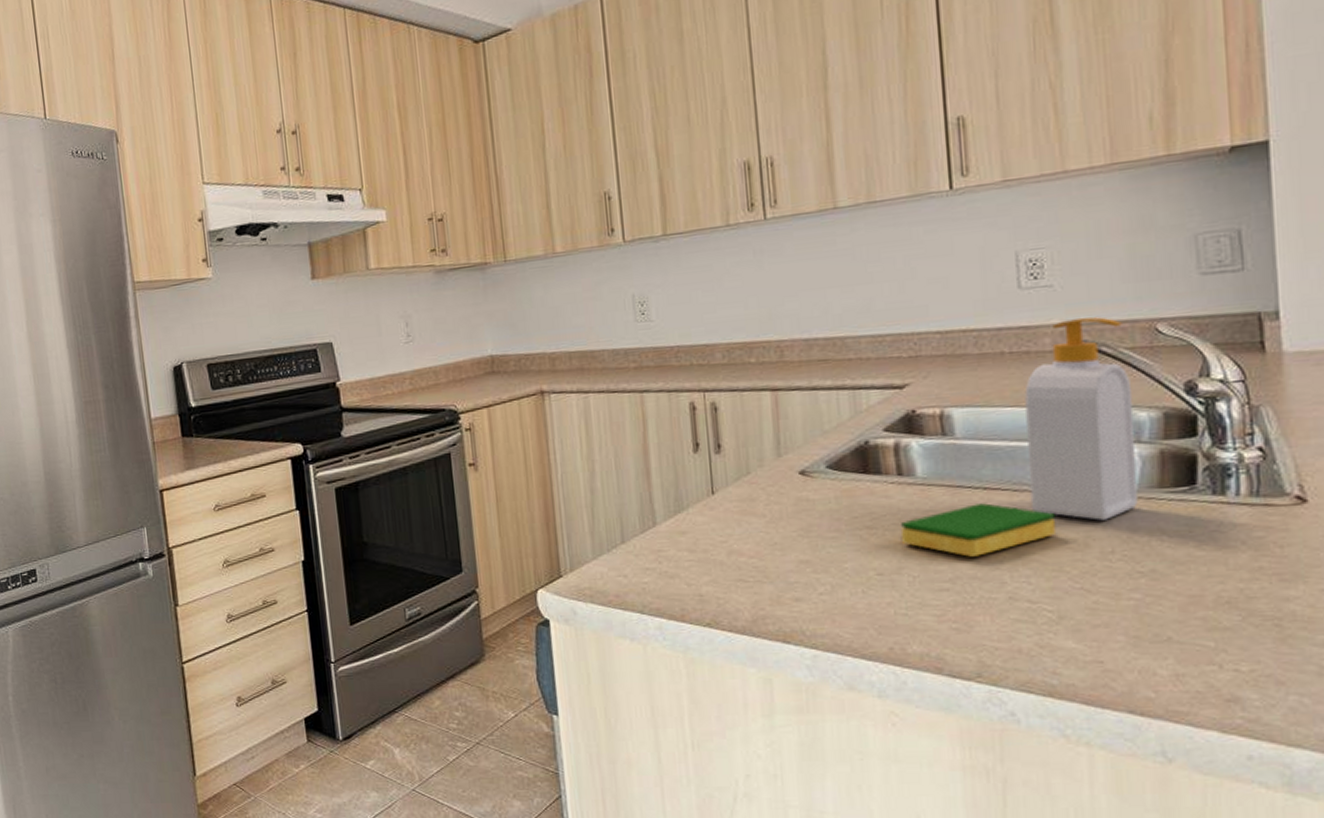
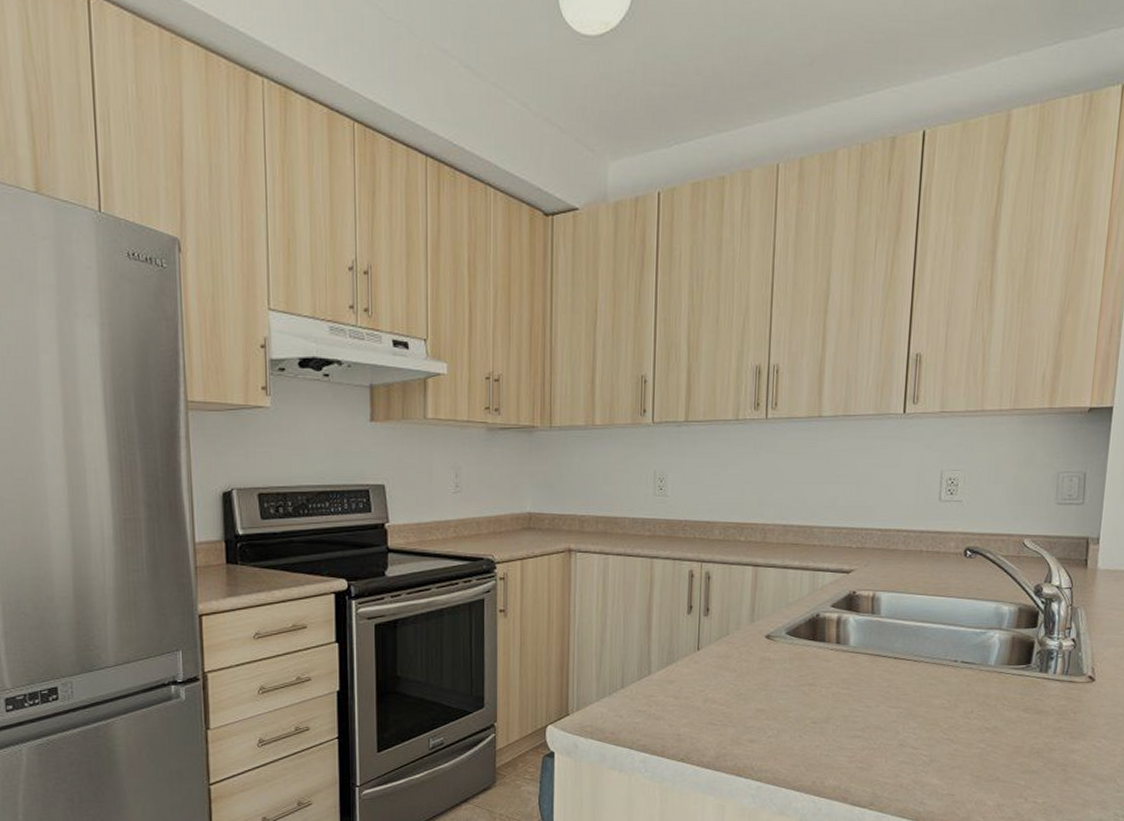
dish sponge: present [901,503,1057,557] -> none [833,670,939,711]
soap bottle: present [1024,317,1138,521] -> none [924,528,1003,687]

